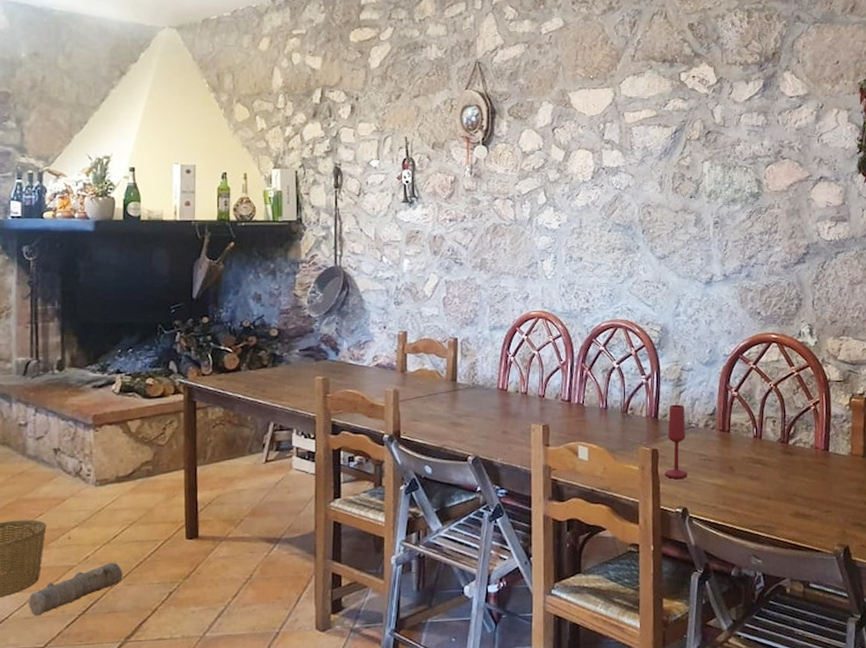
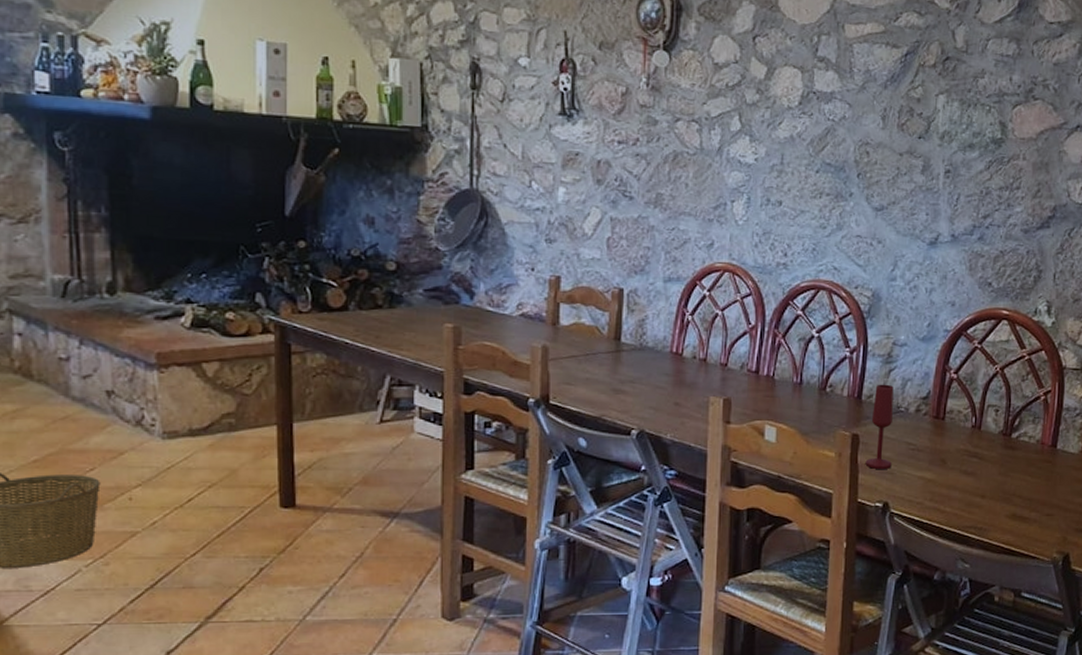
decorative log: present [29,562,123,616] -> none [81,530,201,588]

